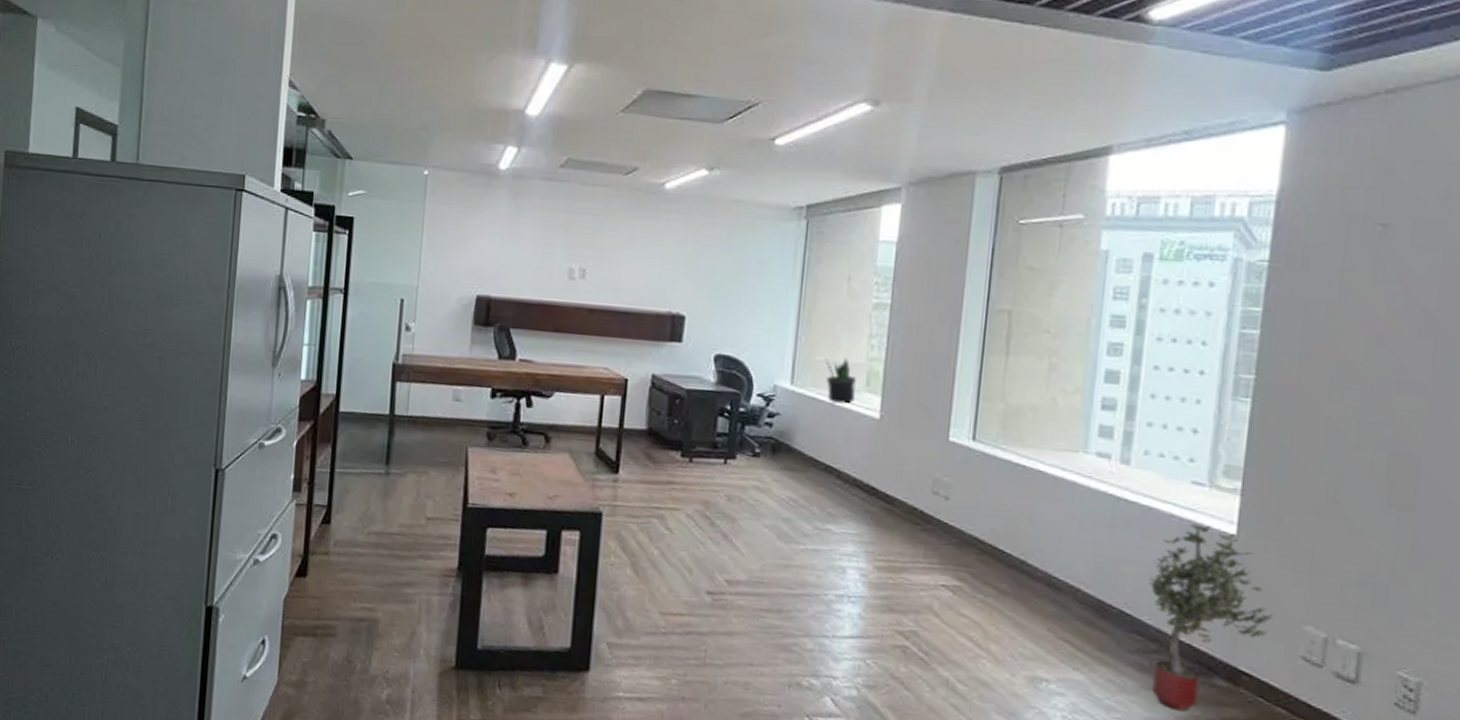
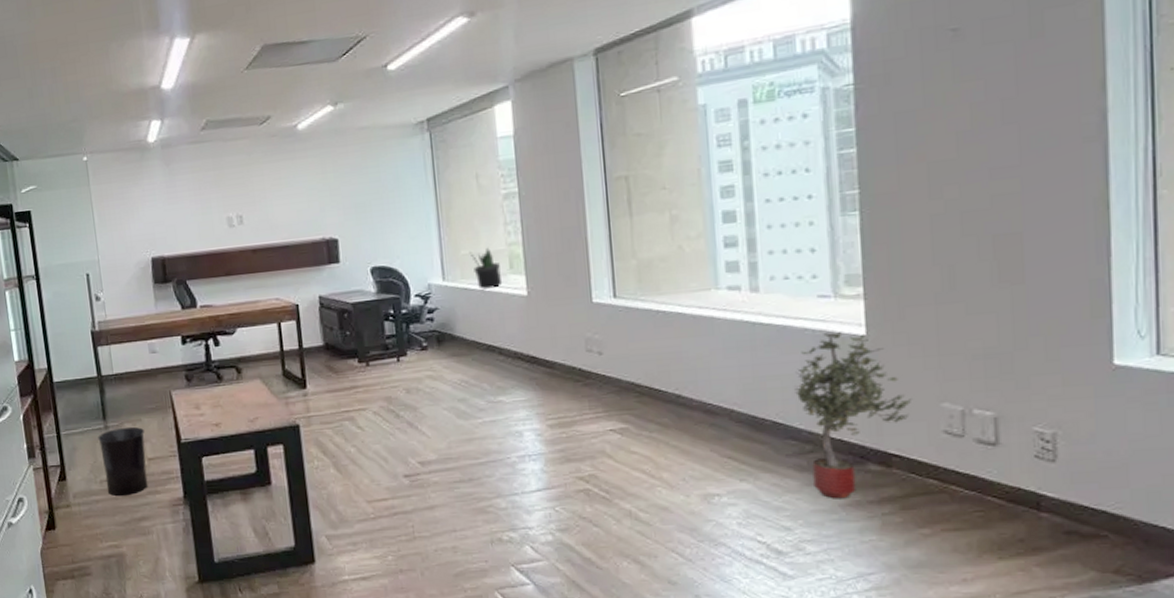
waste bin: none [373,477,429,555] -> present [98,426,148,496]

